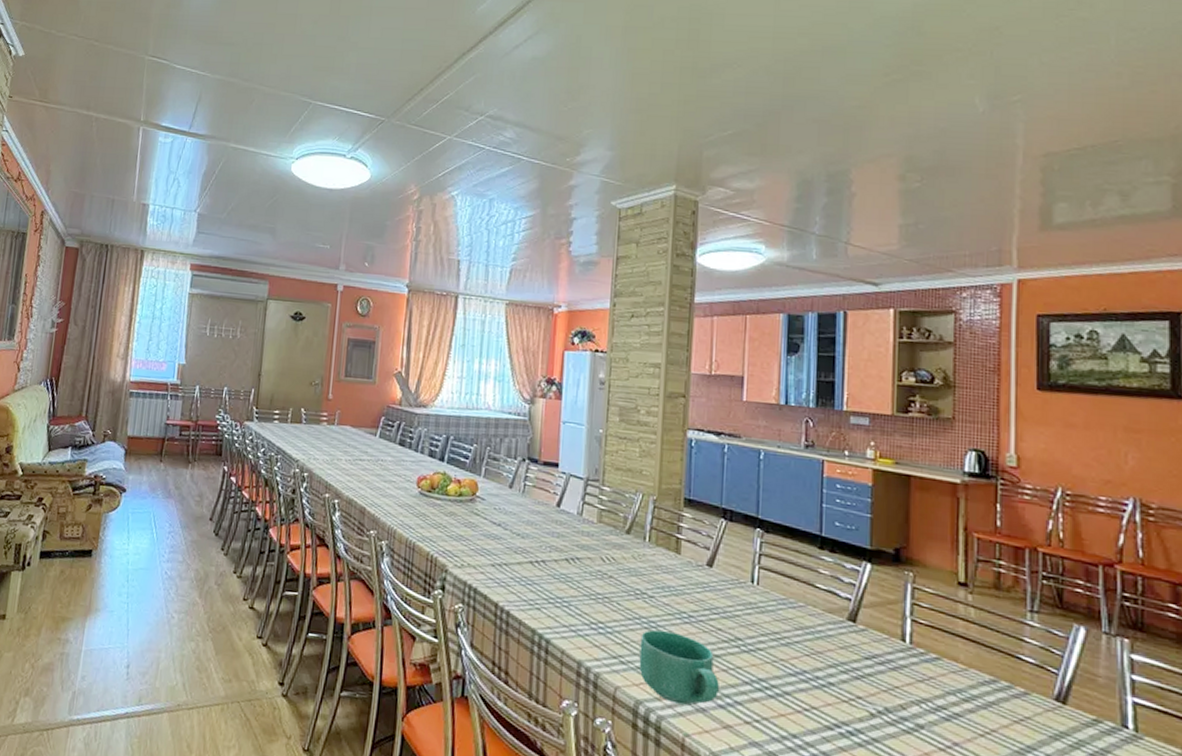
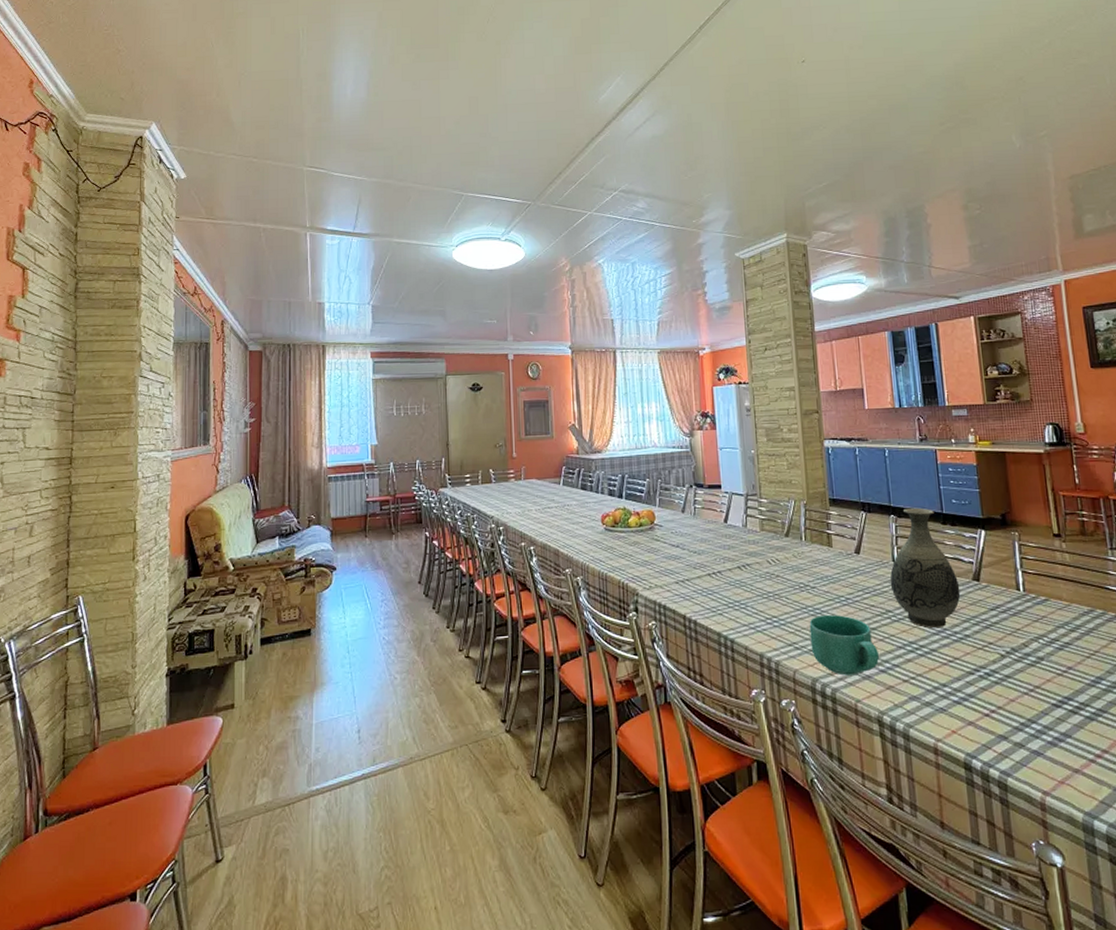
vase: none [744,523,830,669] -> present [890,507,961,629]

